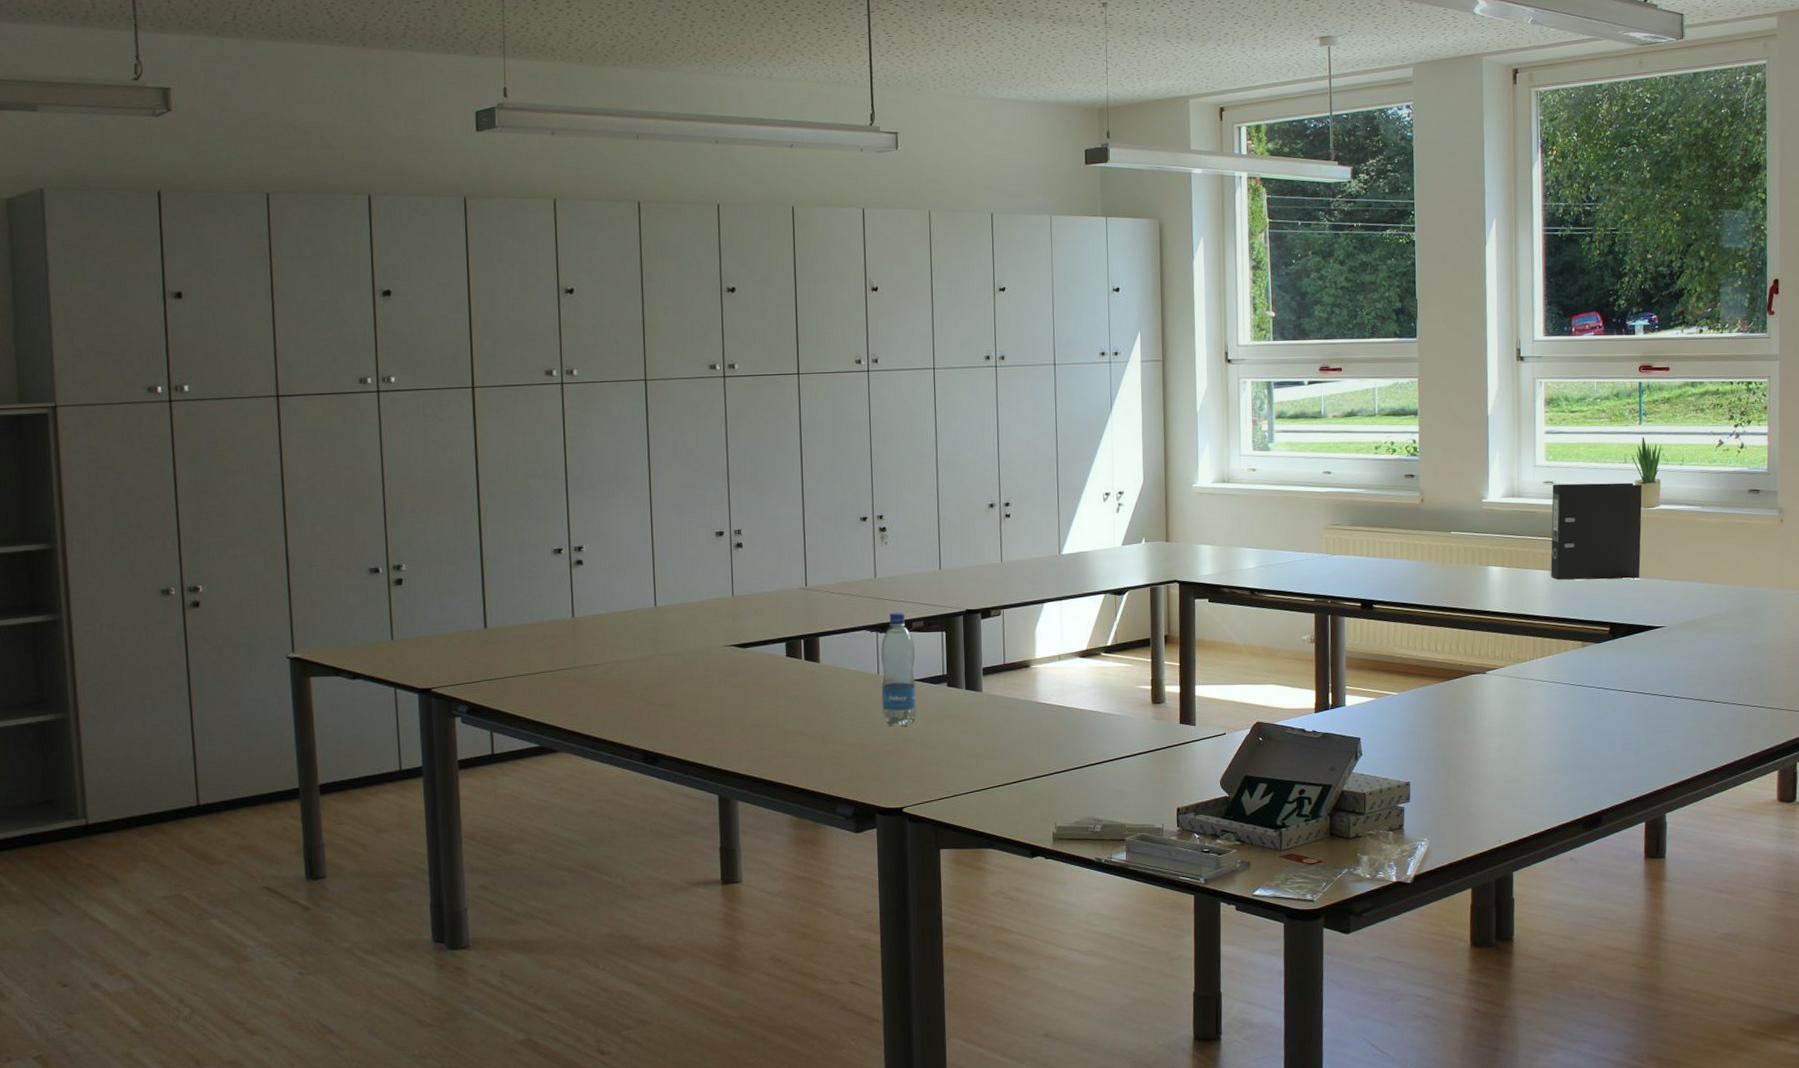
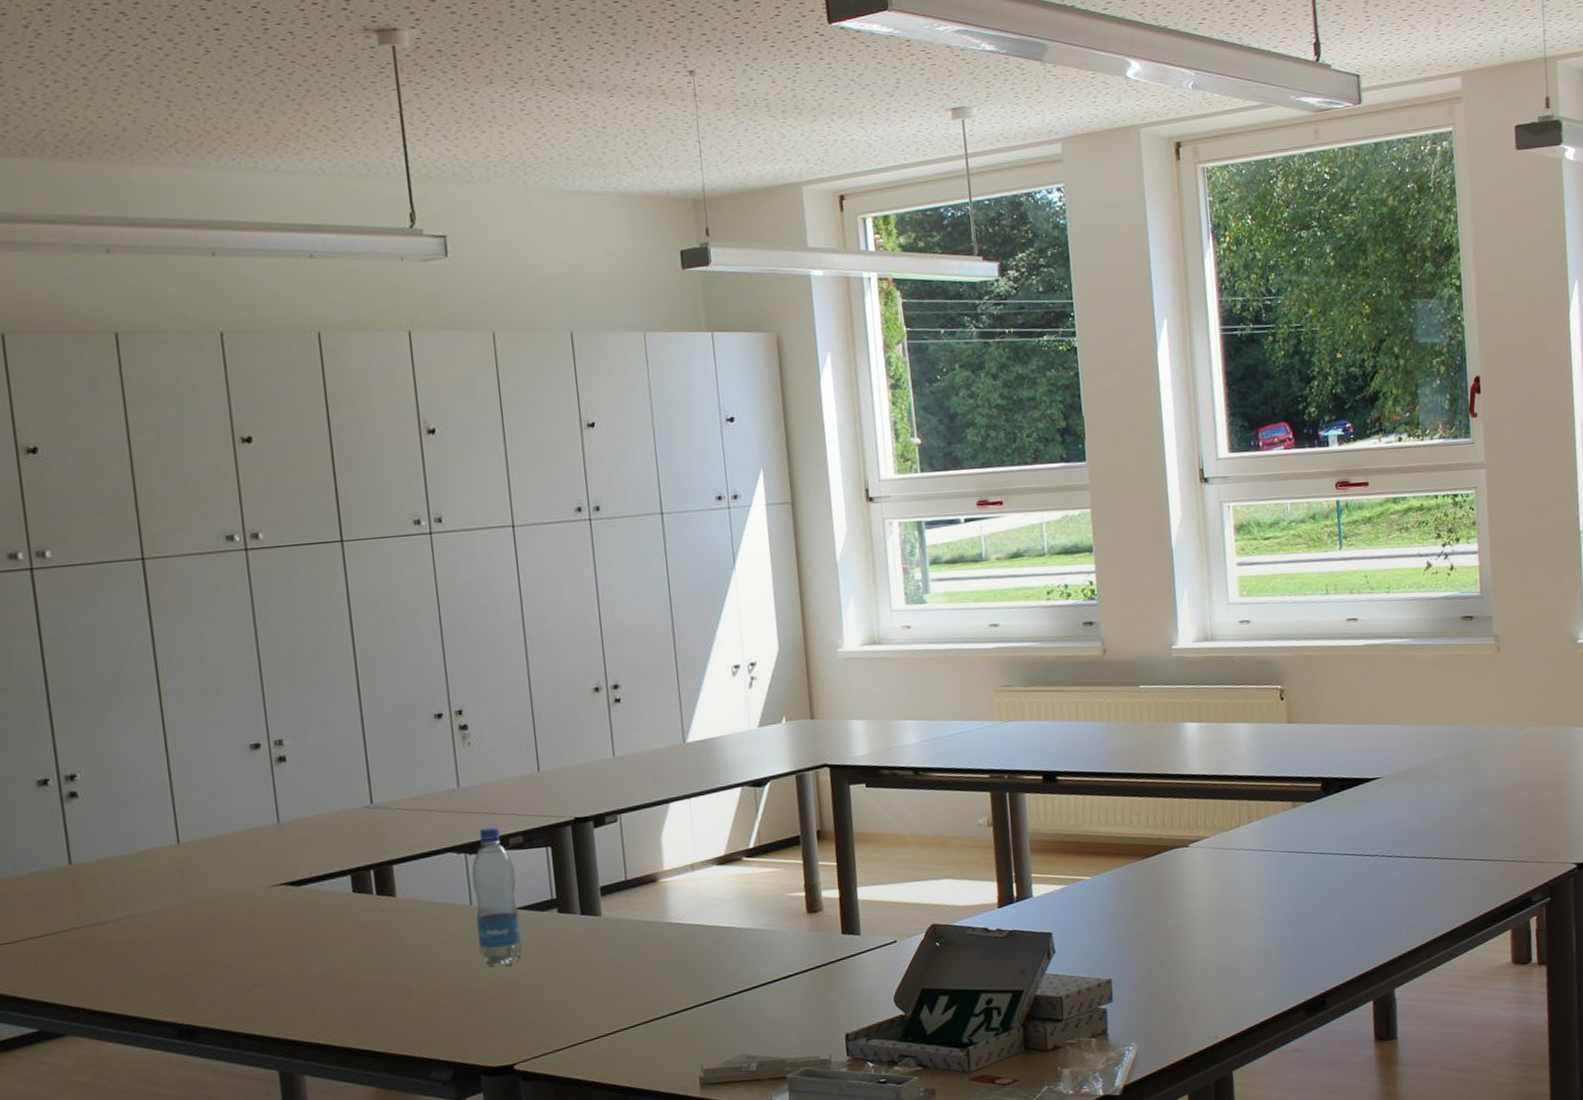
binder: present [1550,482,1642,580] -> none [1248,616,1351,733]
potted plant: present [1630,436,1662,509] -> none [1332,563,1368,646]

